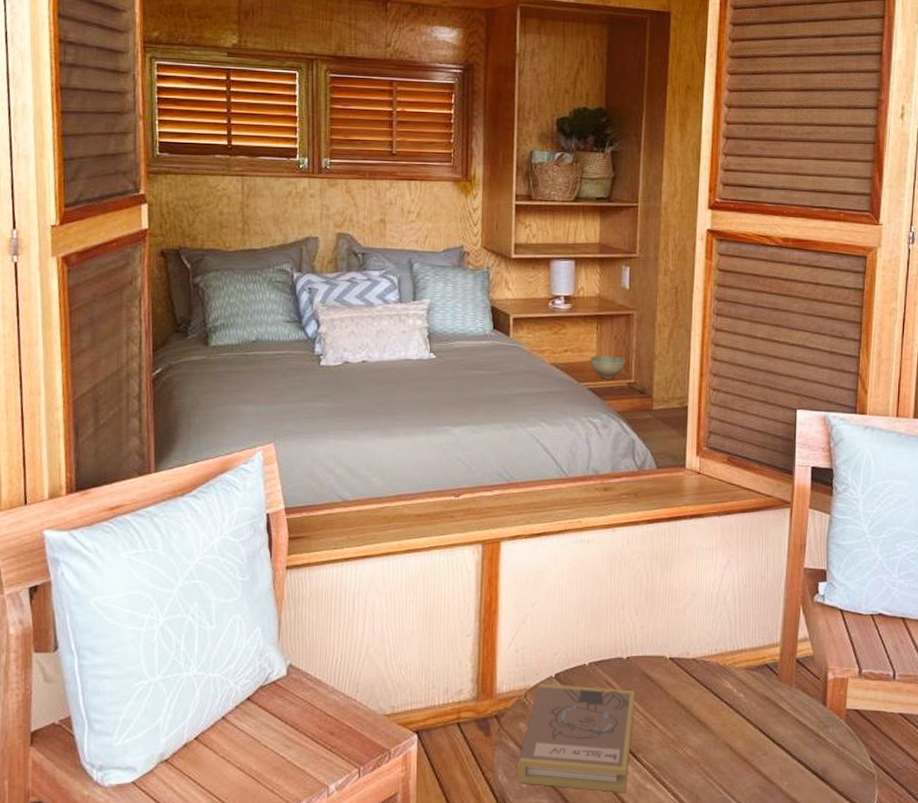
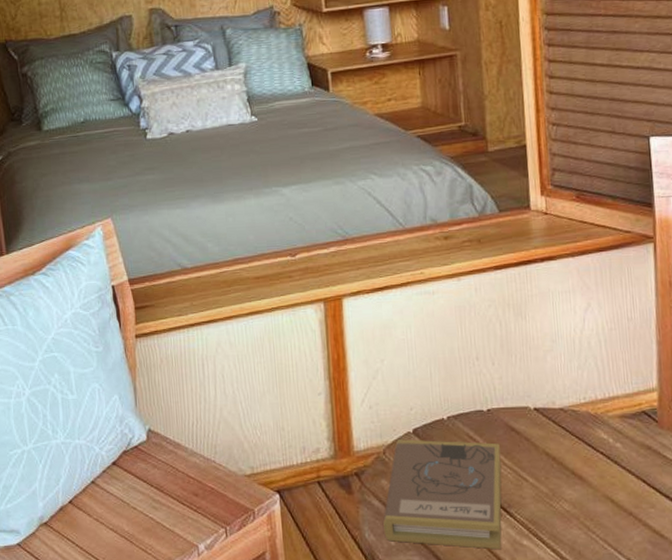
bowl: present [590,356,626,379] -> none [415,100,454,125]

